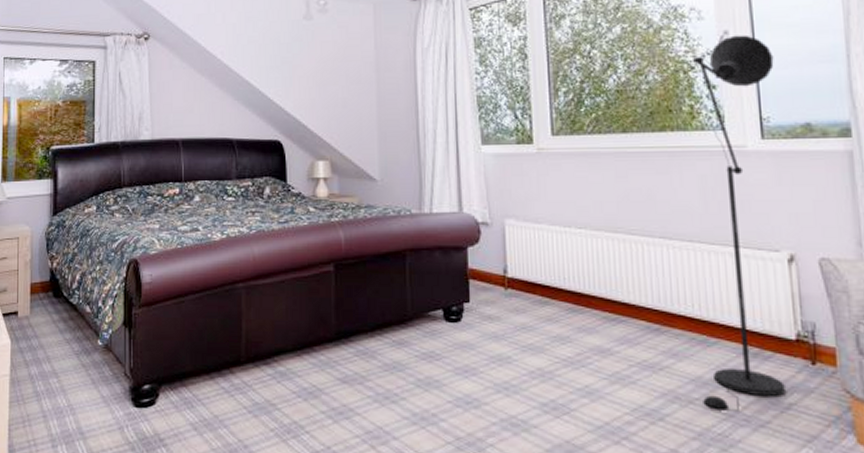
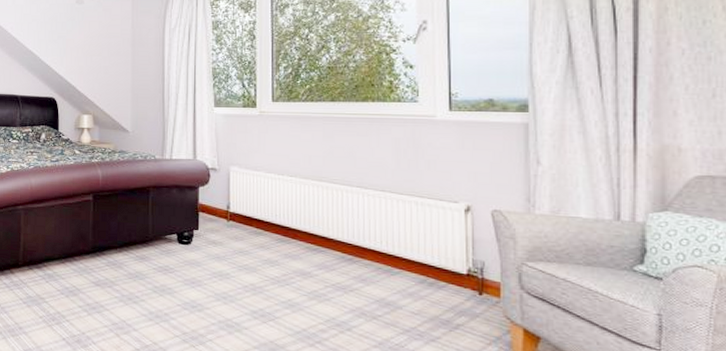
floor lamp: present [688,35,785,412] -> none [385,24,465,328]

